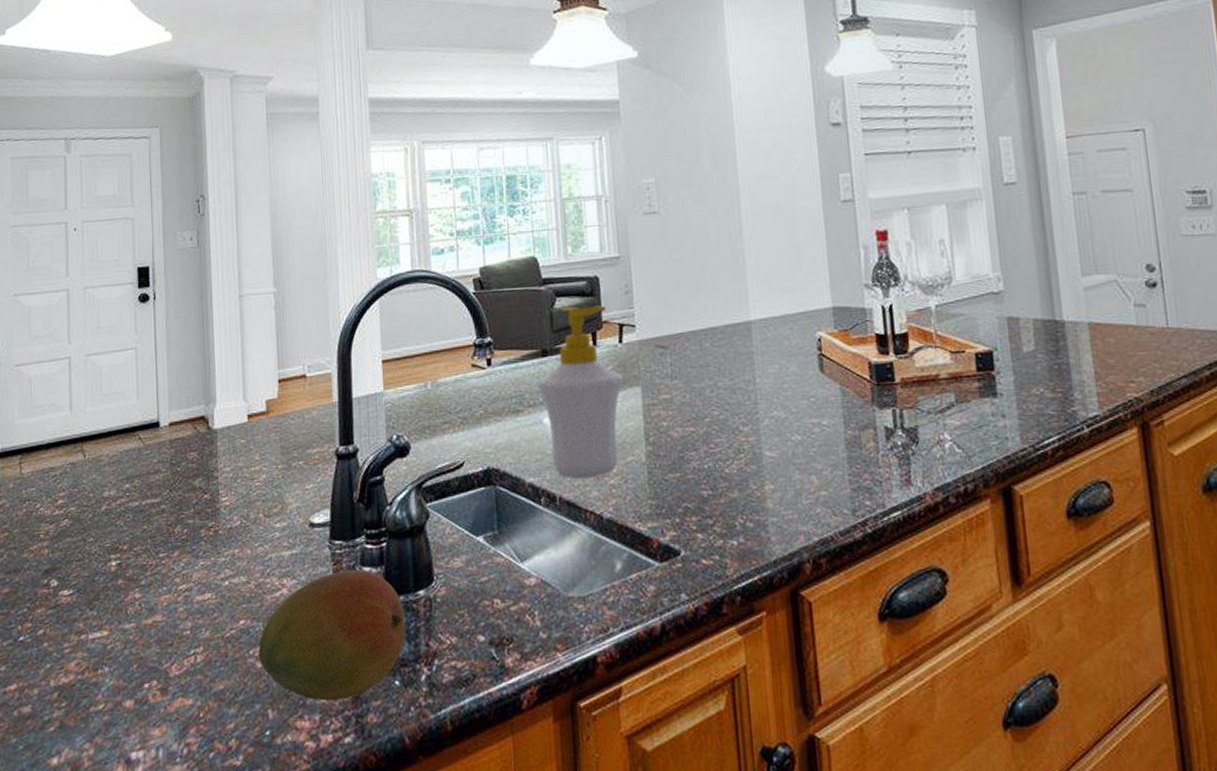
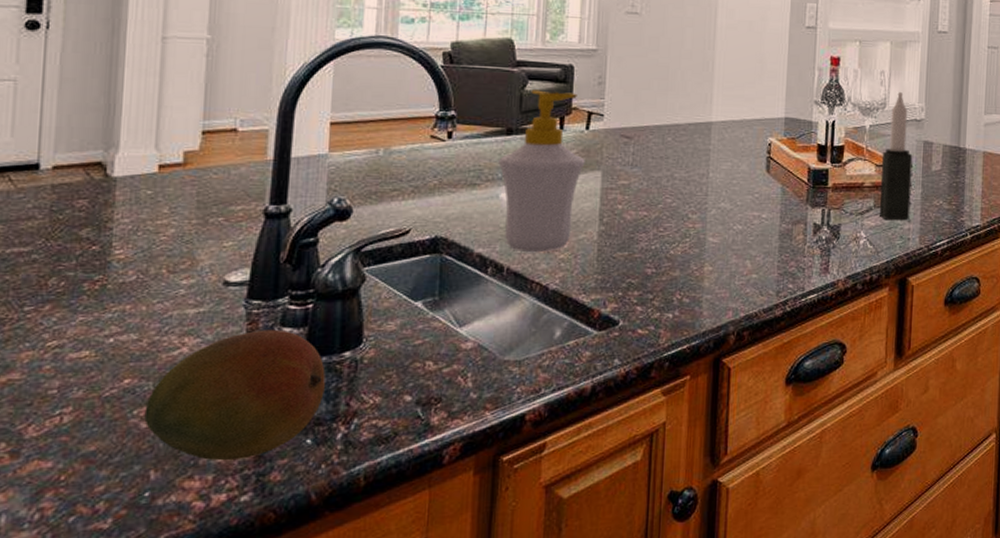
candle: none [956,261,1004,418] -> present [879,91,913,221]

